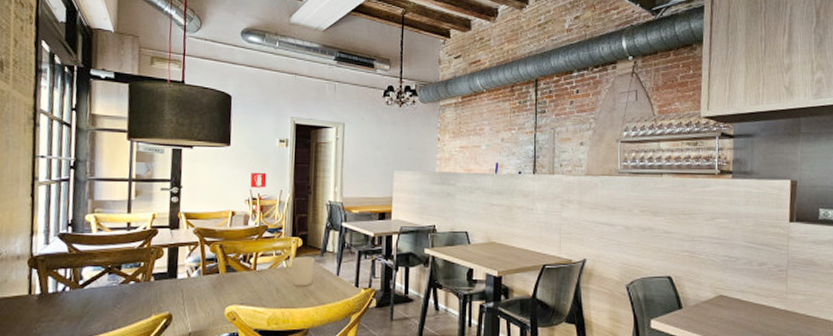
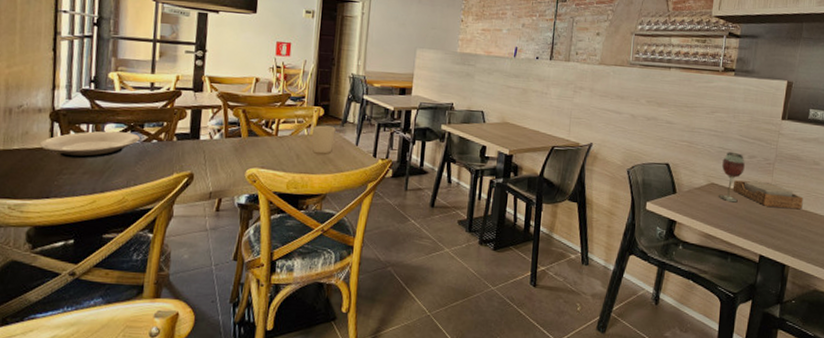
plate: none [19,275,117,305] -> present [40,131,140,159]
wineglass: none [728,260,755,315] -> present [719,151,745,203]
napkin holder: none [744,291,825,320] -> present [733,180,803,210]

